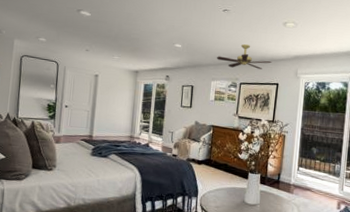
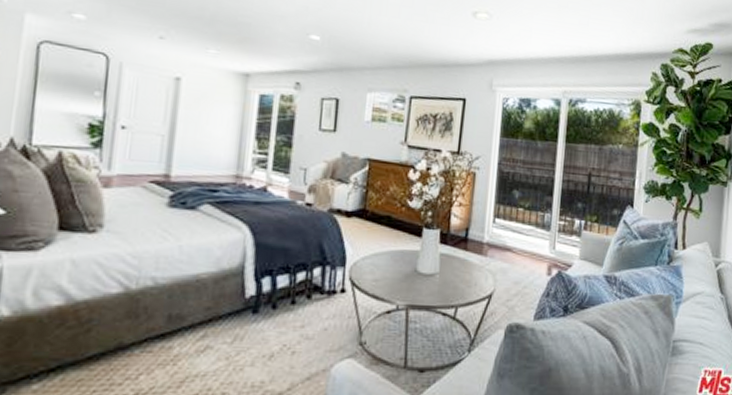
ceiling fan: present [216,44,272,69] -> none [374,40,457,78]

